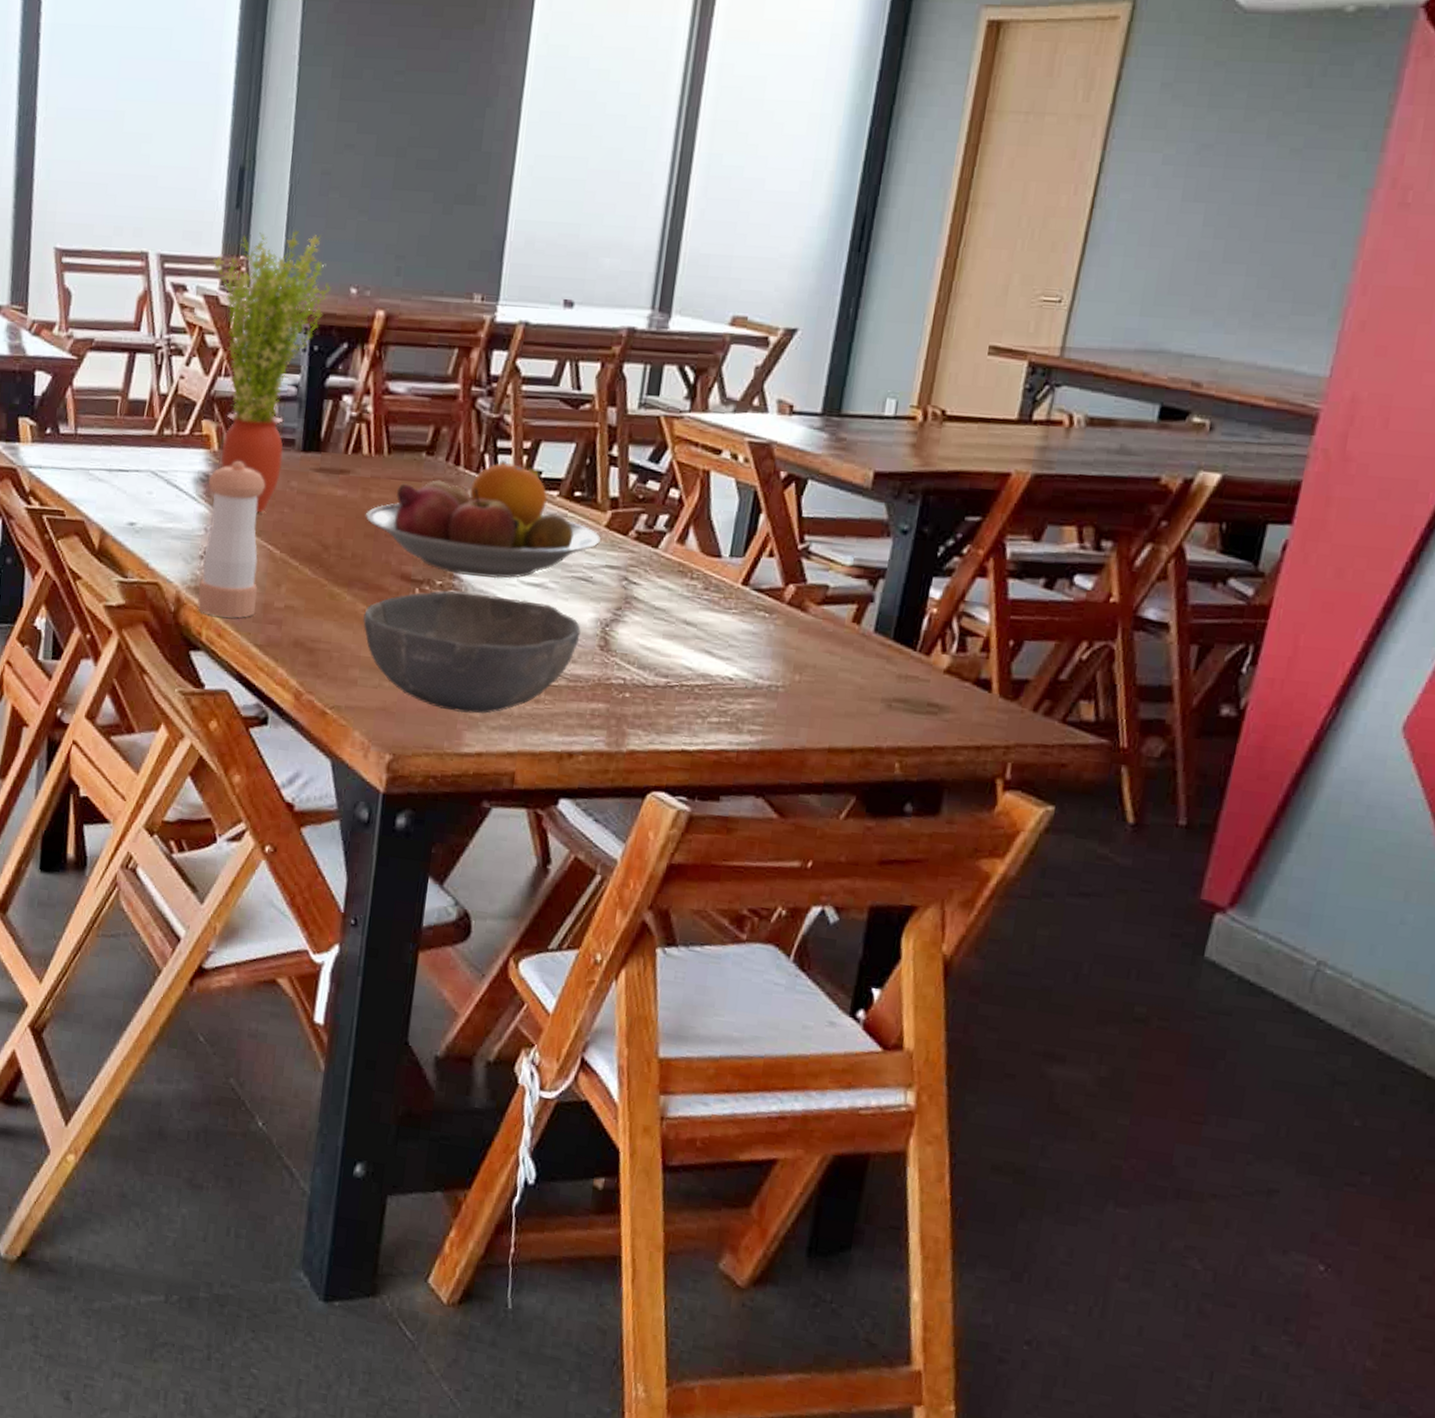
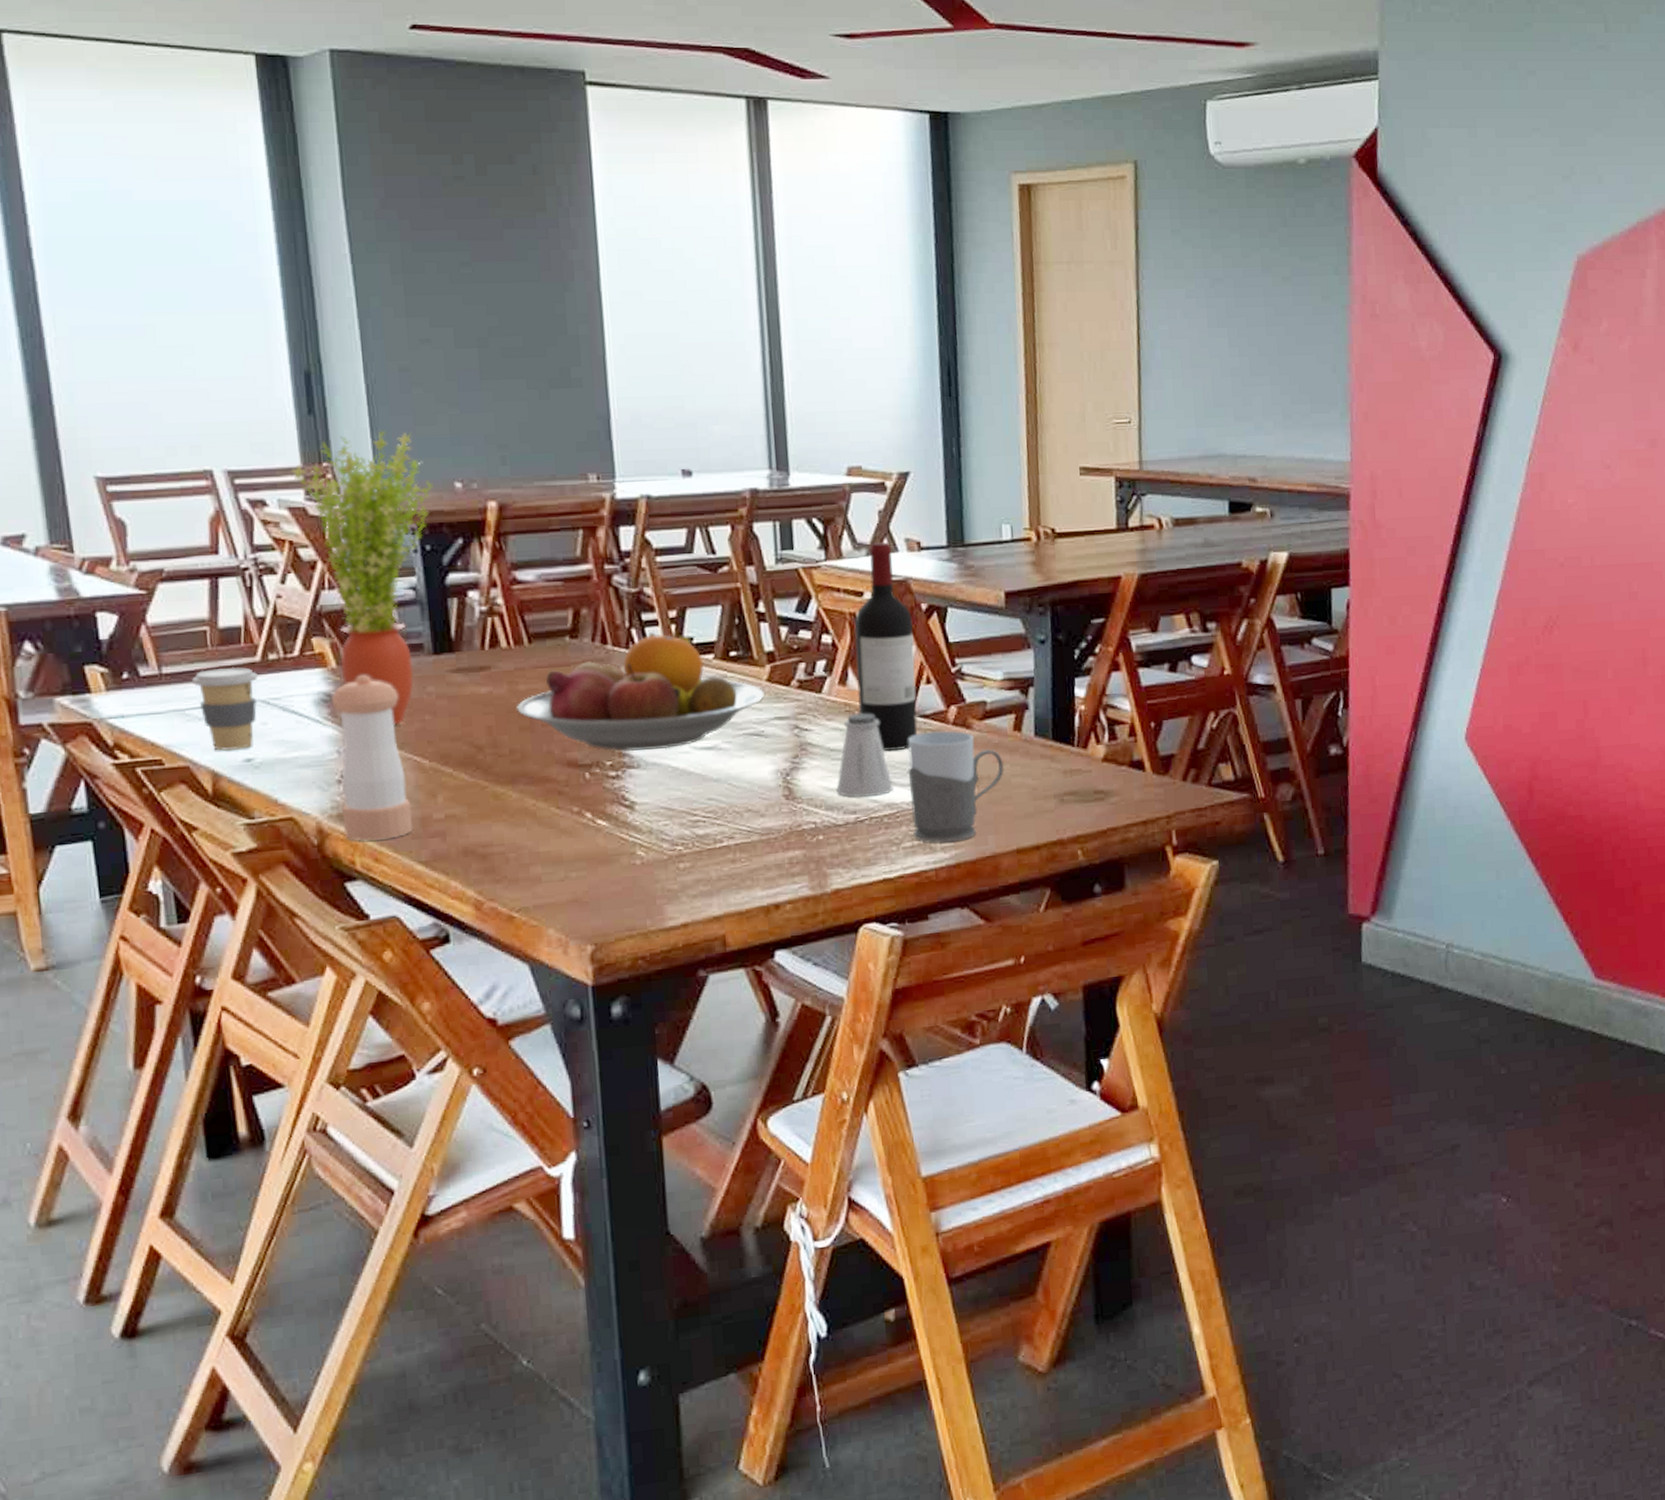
coffee cup: none [99,436,152,513] -> present [192,666,258,752]
bowl: present [363,590,581,714] -> none [535,765,763,888]
saltshaker: none [652,574,712,664] -> present [836,713,893,798]
wine bottle: none [692,400,768,622] -> present [855,542,918,752]
mug: none [722,607,834,727] -> present [907,730,1004,843]

